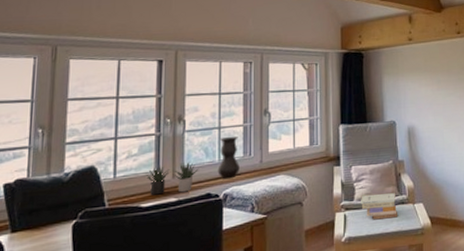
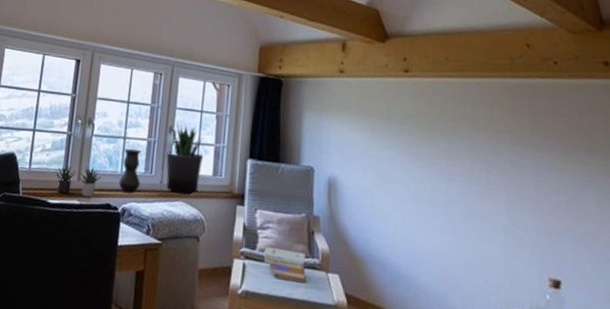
planter: none [264,104,300,169] -> present [166,121,204,194]

